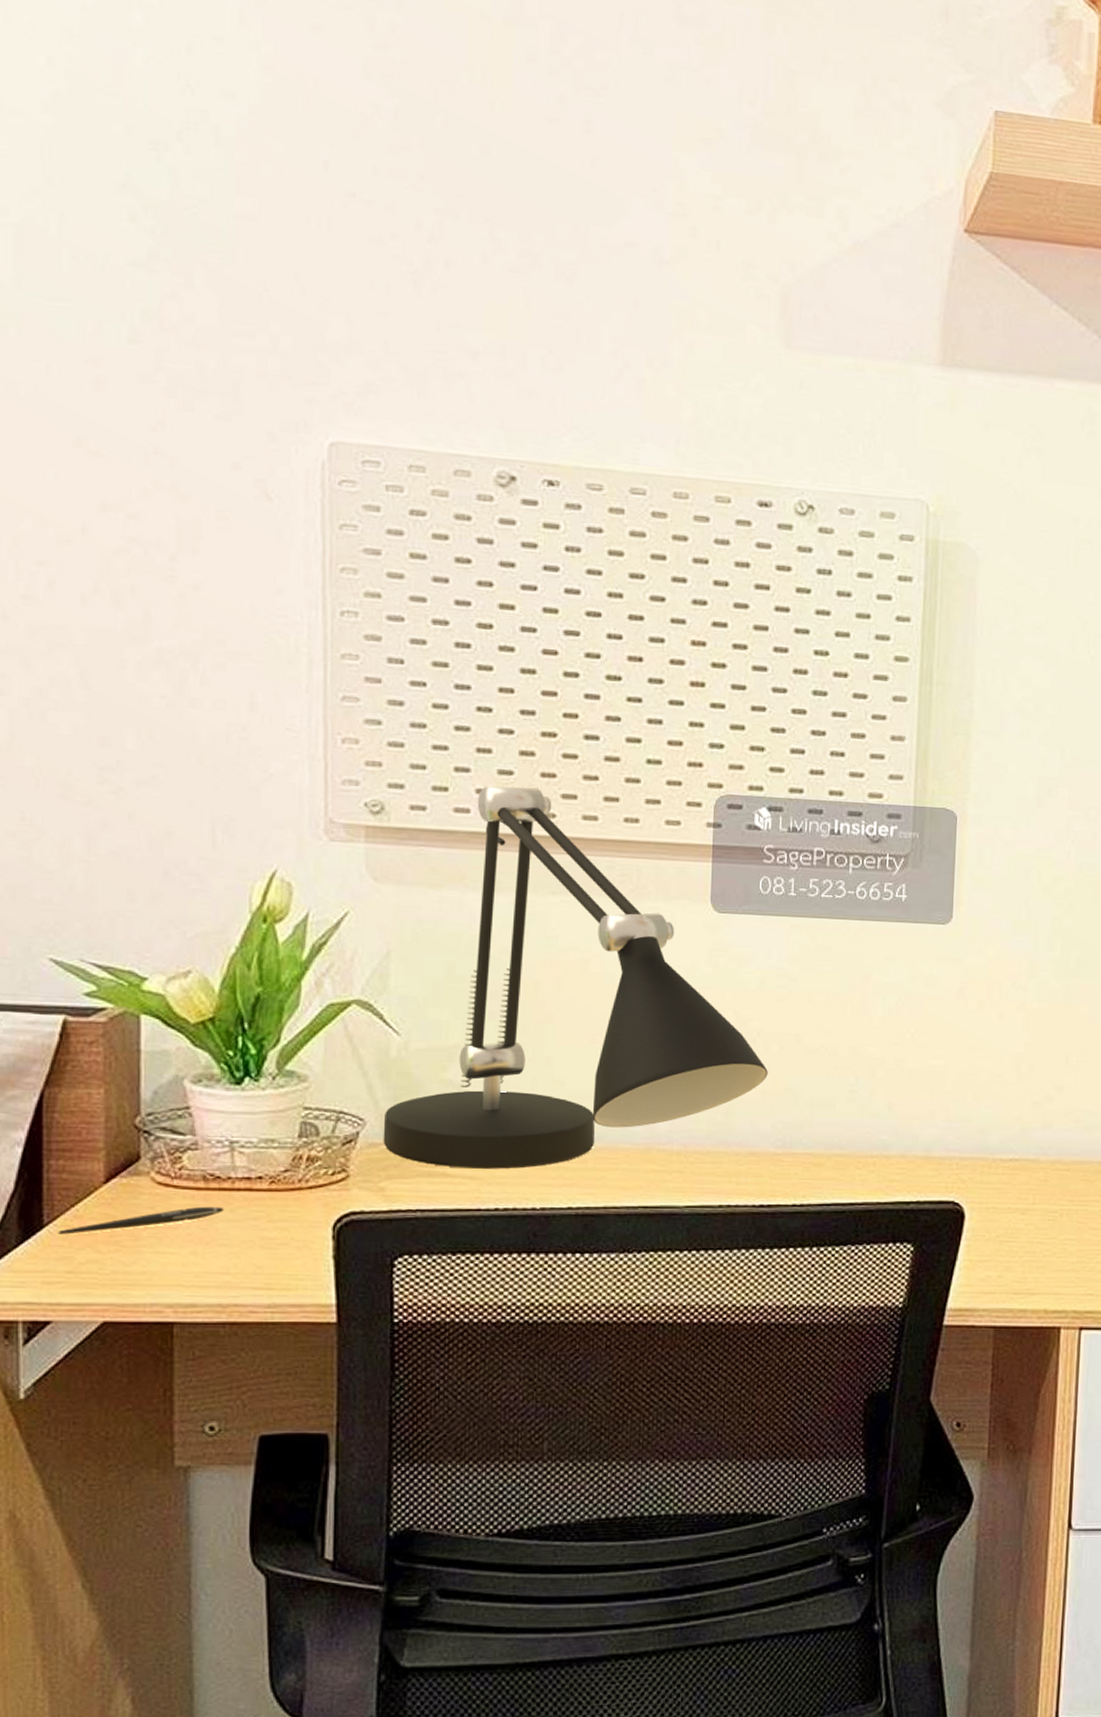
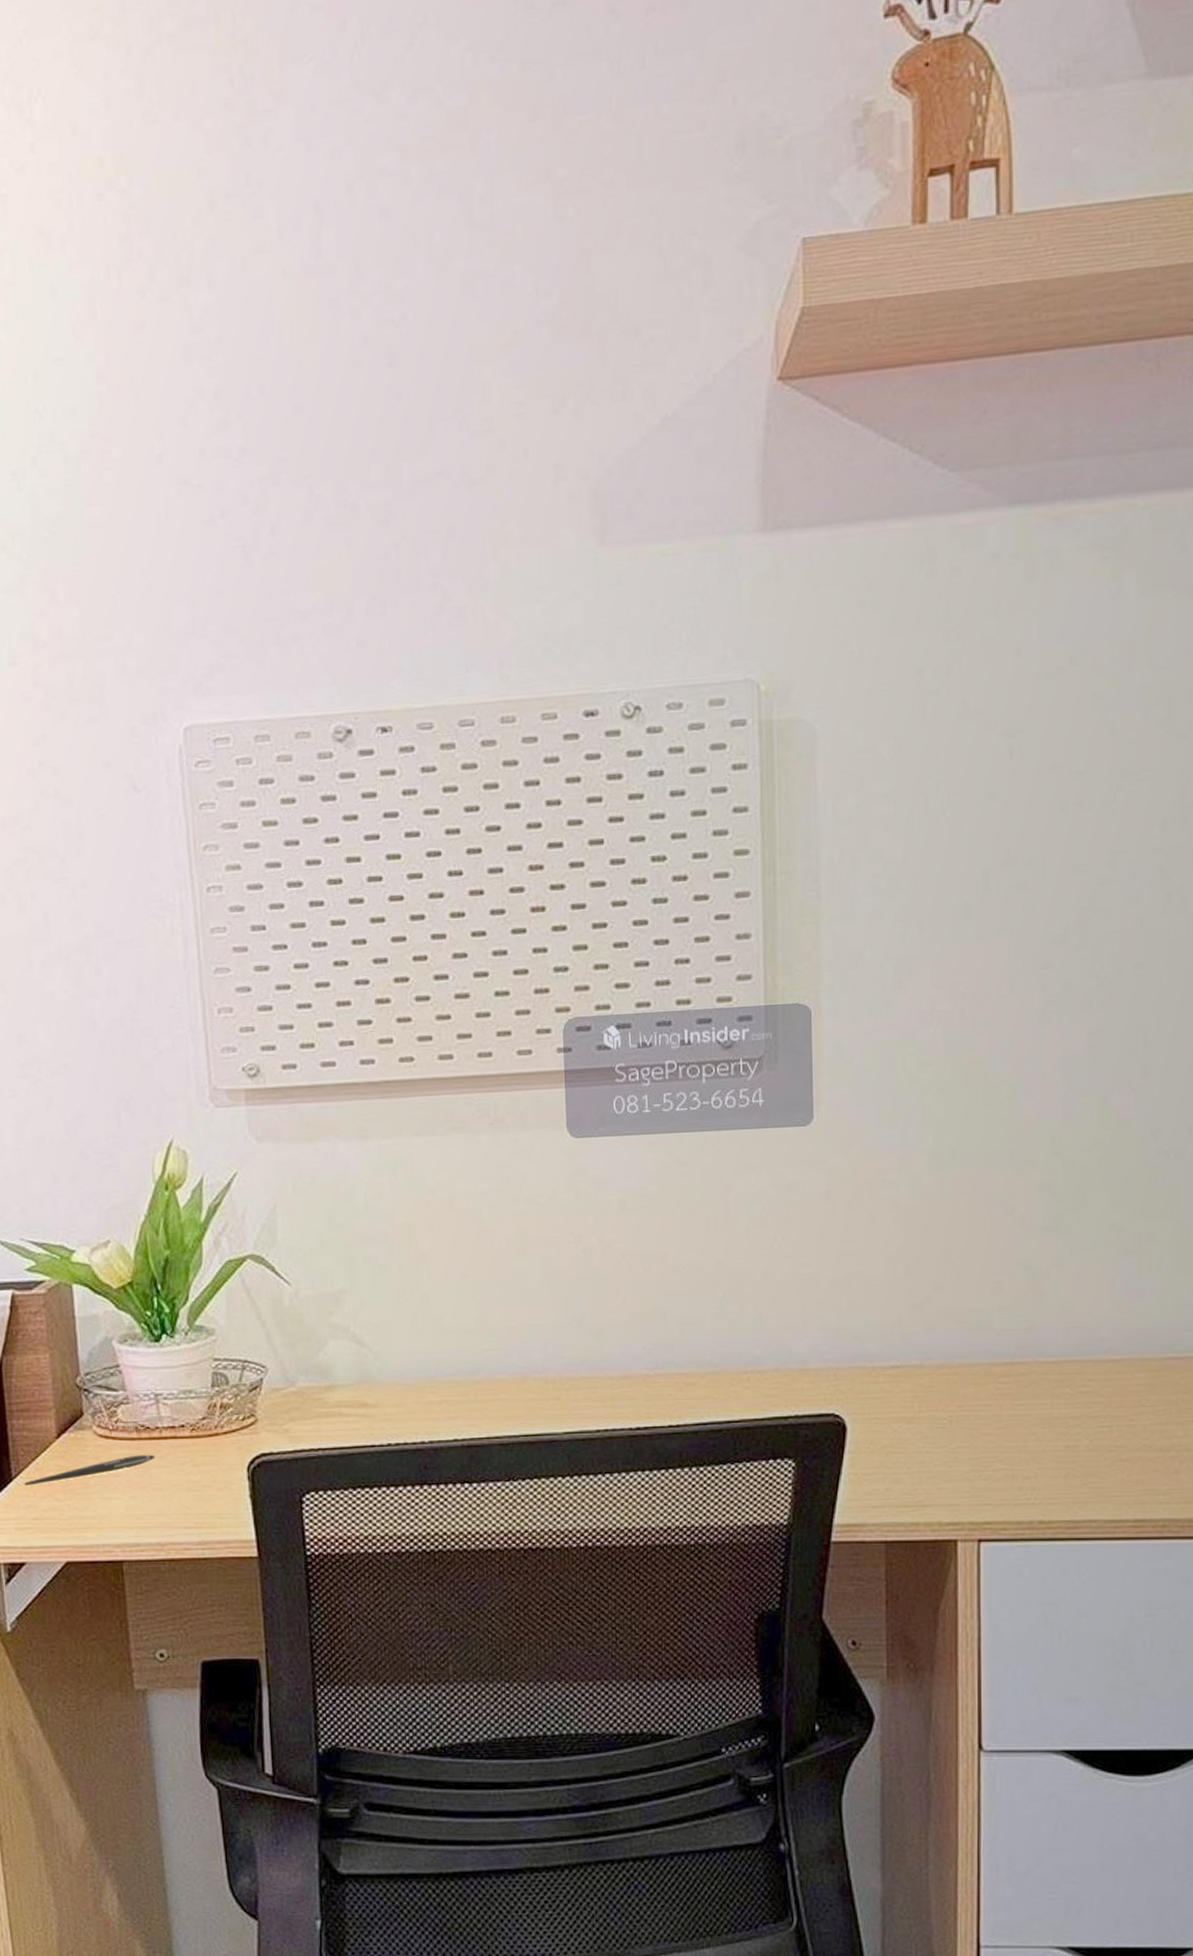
desk lamp: present [383,786,768,1169] -> none [283,1033,635,1407]

